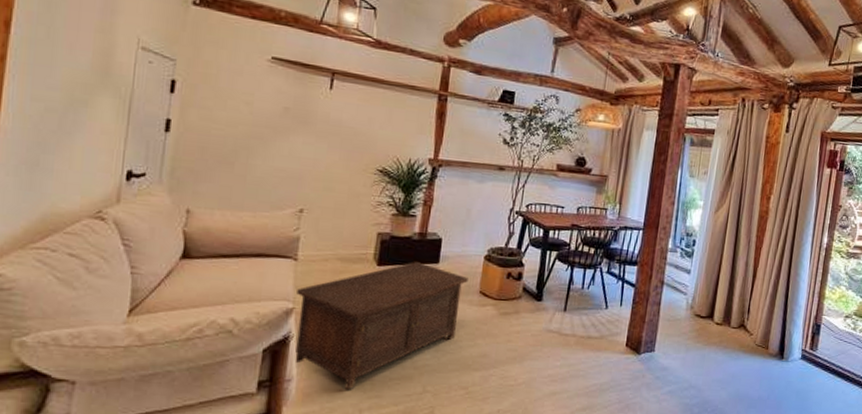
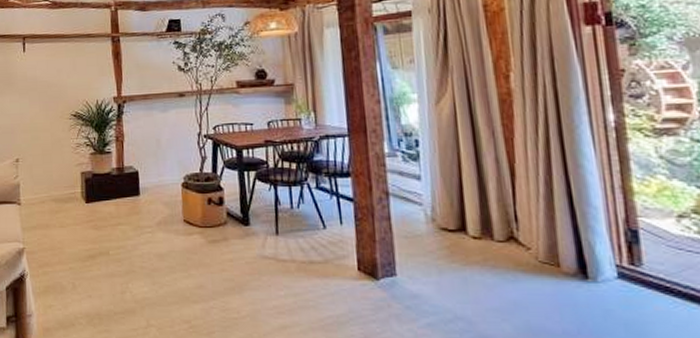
cabinet: present [295,262,468,390] -> none [24,196,170,325]

